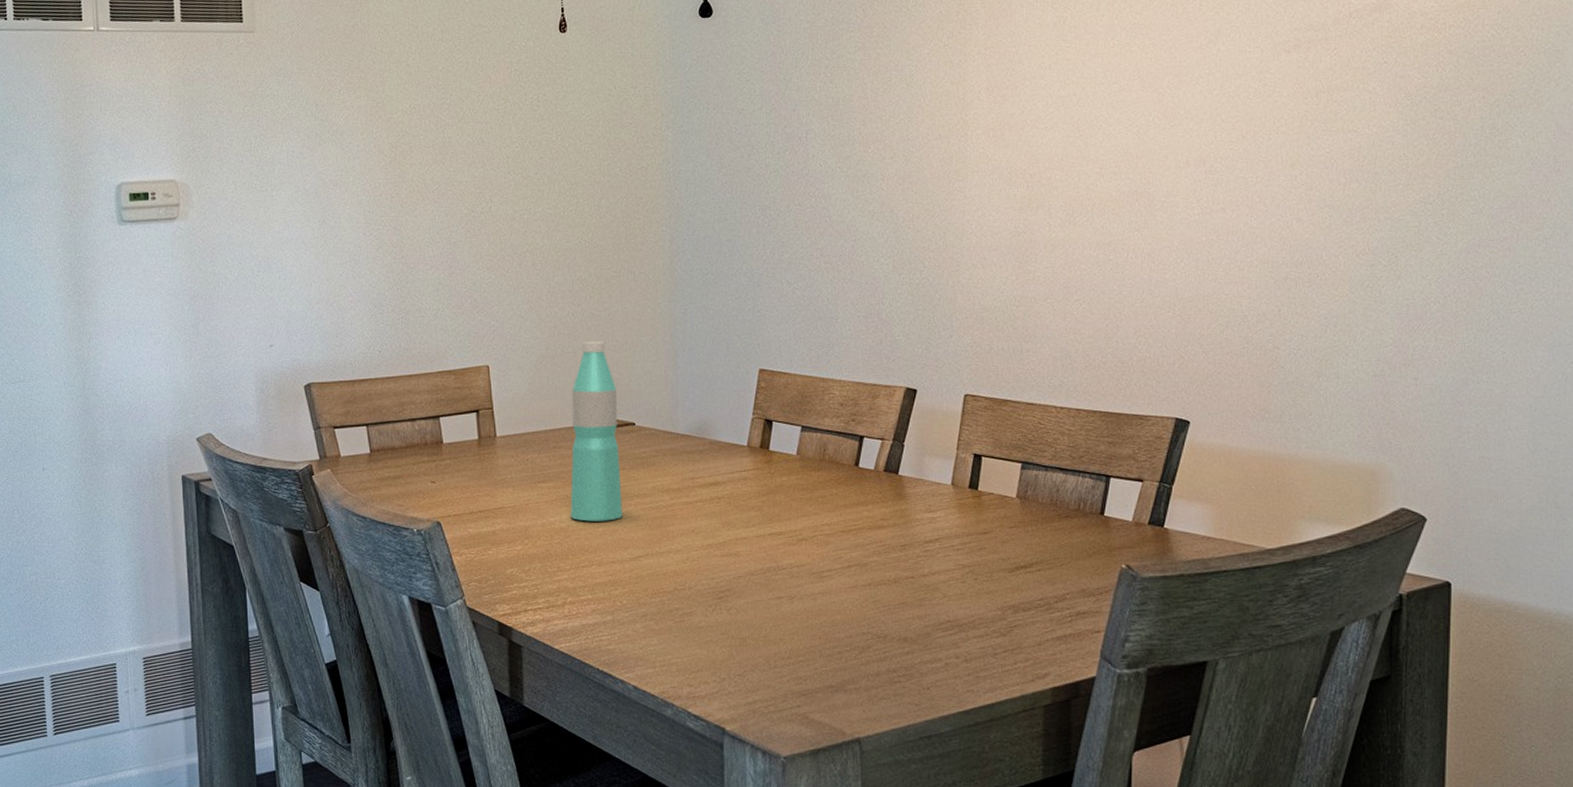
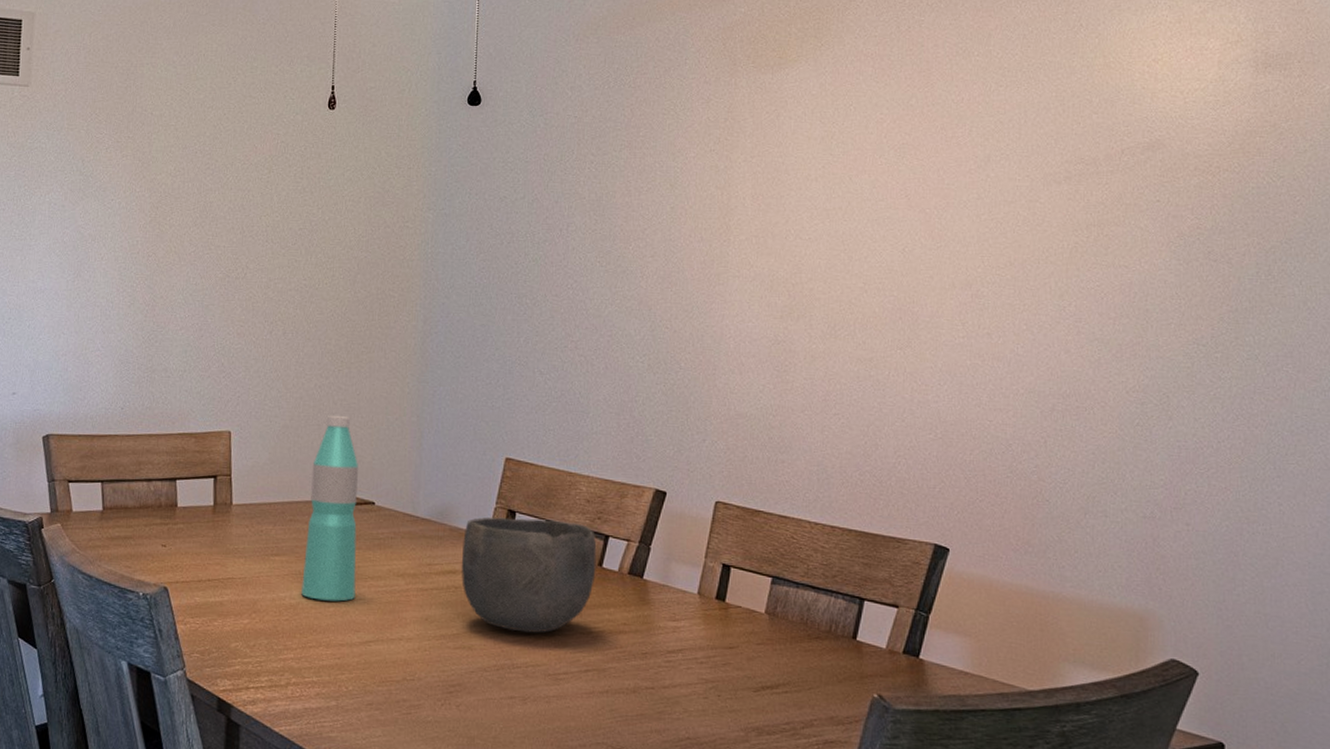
bowl: none [722,426,853,535] -> present [461,517,597,633]

